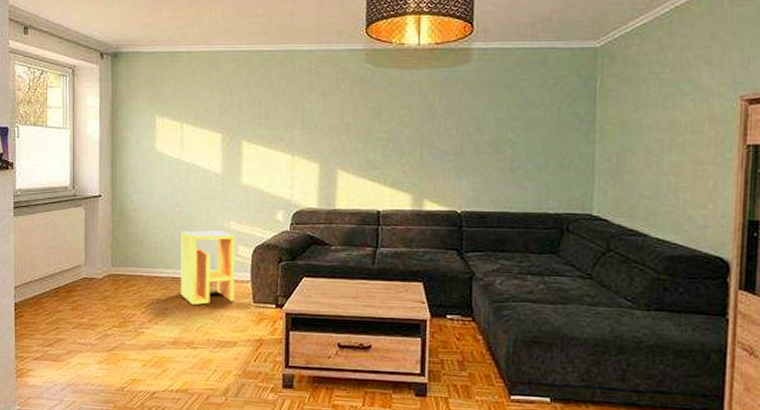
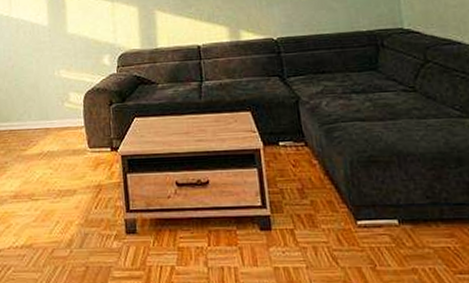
side table: present [180,230,236,305] -> none [15,80,71,156]

